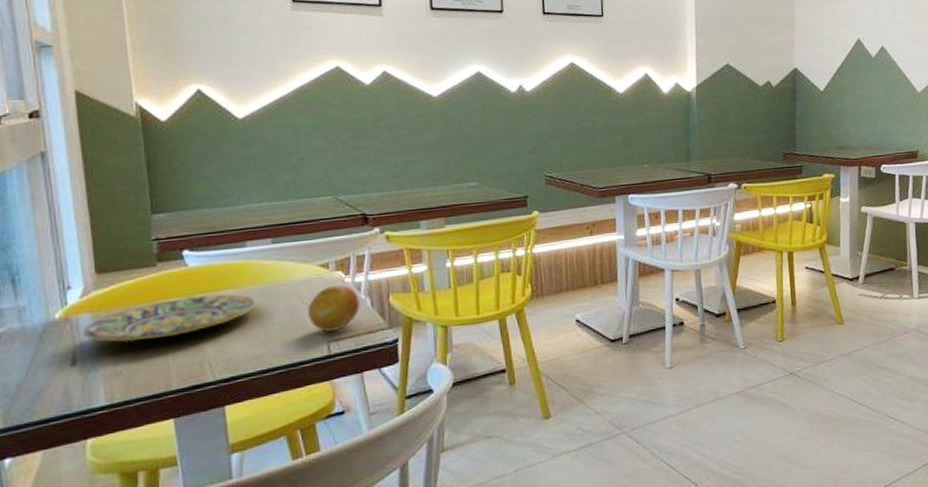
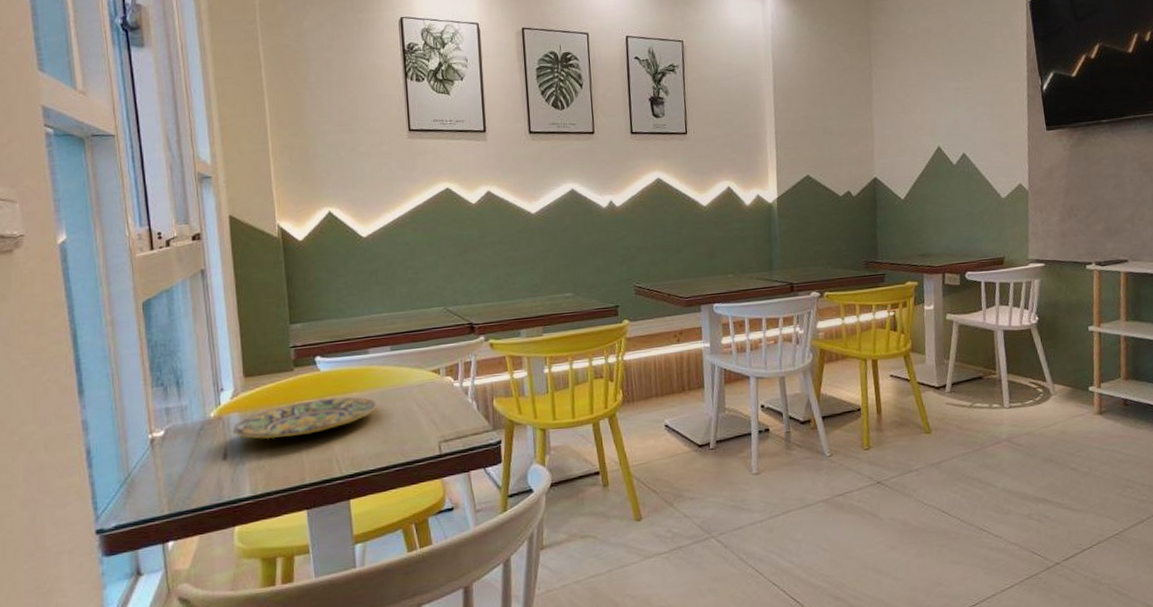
fruit: present [308,284,360,332] -> none [422,389,467,433]

